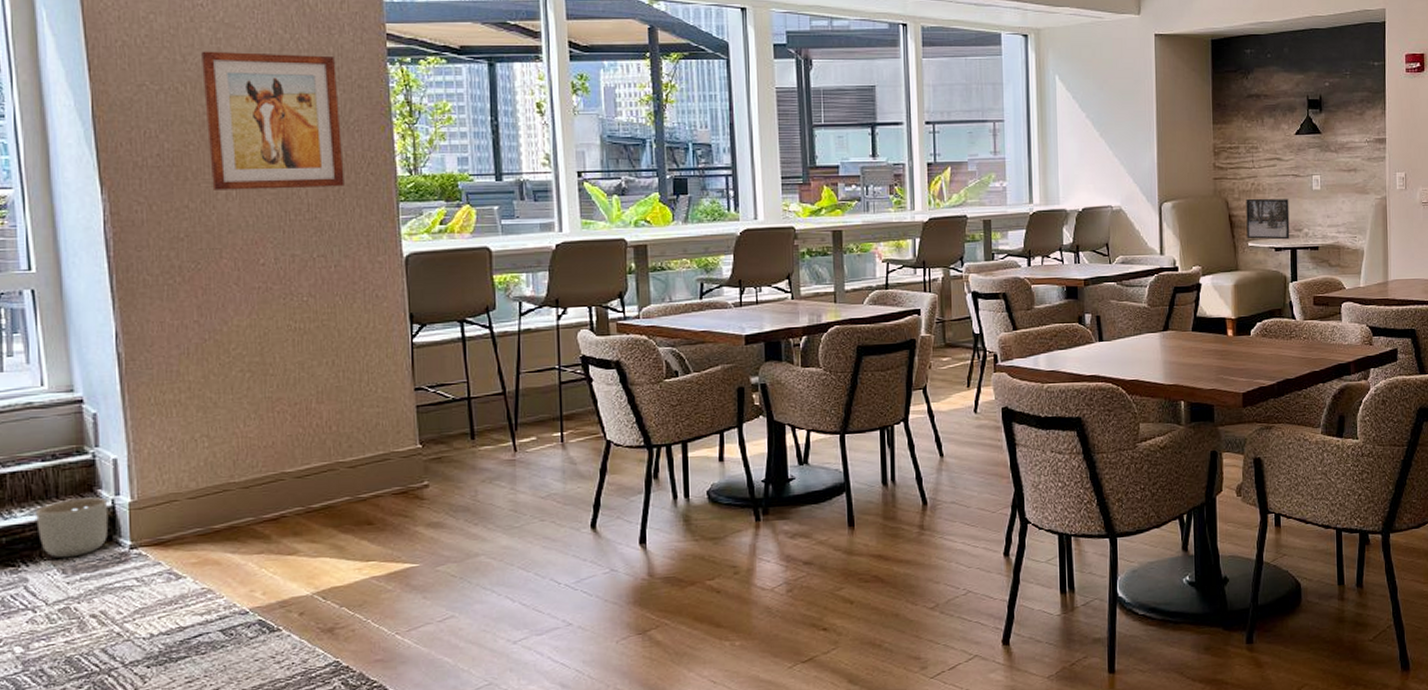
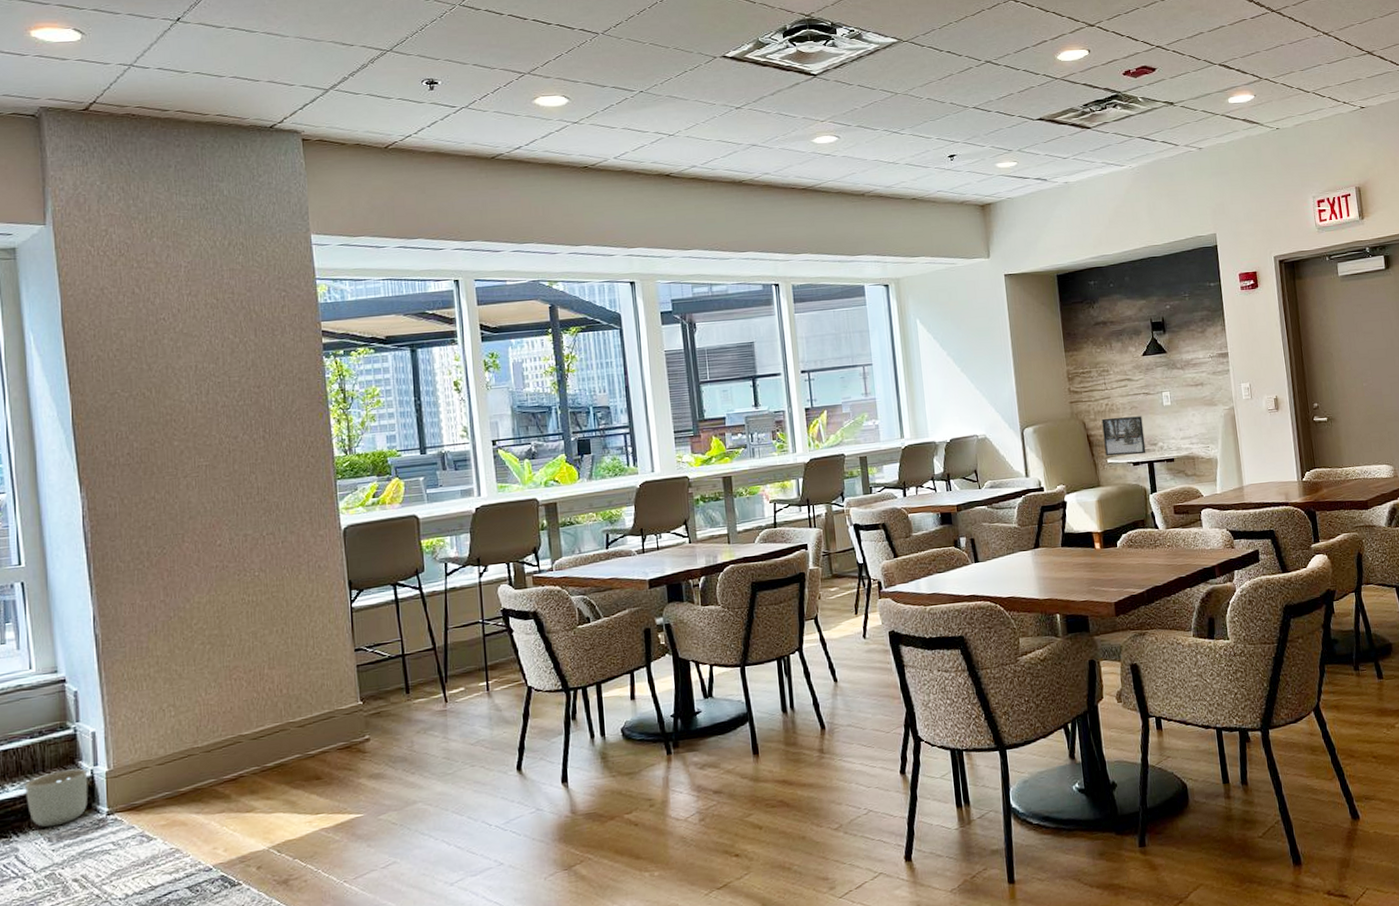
wall art: present [201,51,344,190] -> none [164,354,289,482]

